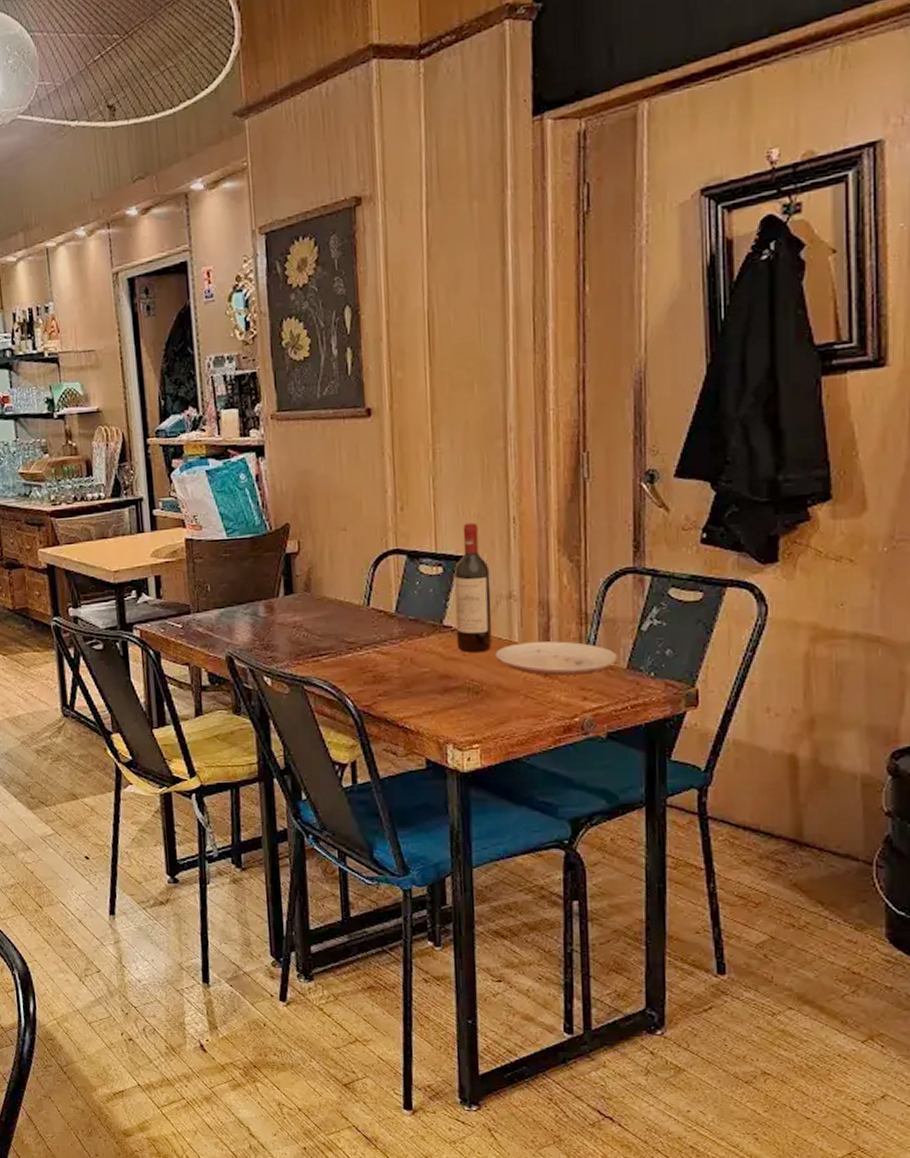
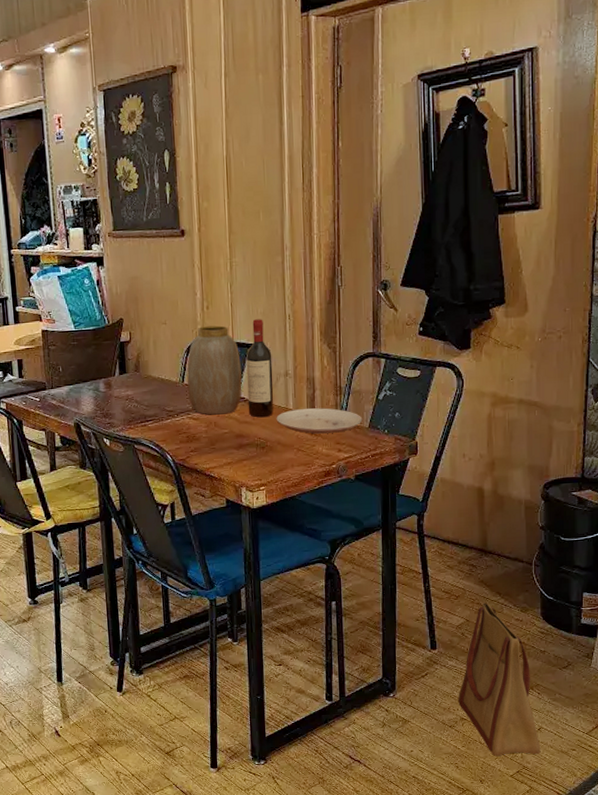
vase: none [374,531,449,649] -> present [187,325,242,415]
shopping bag: none [758,914,886,1132] -> present [458,602,541,757]

